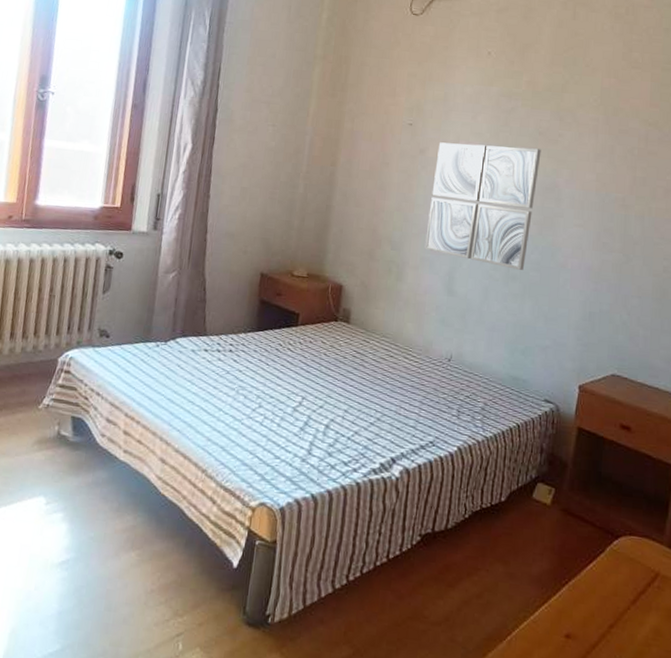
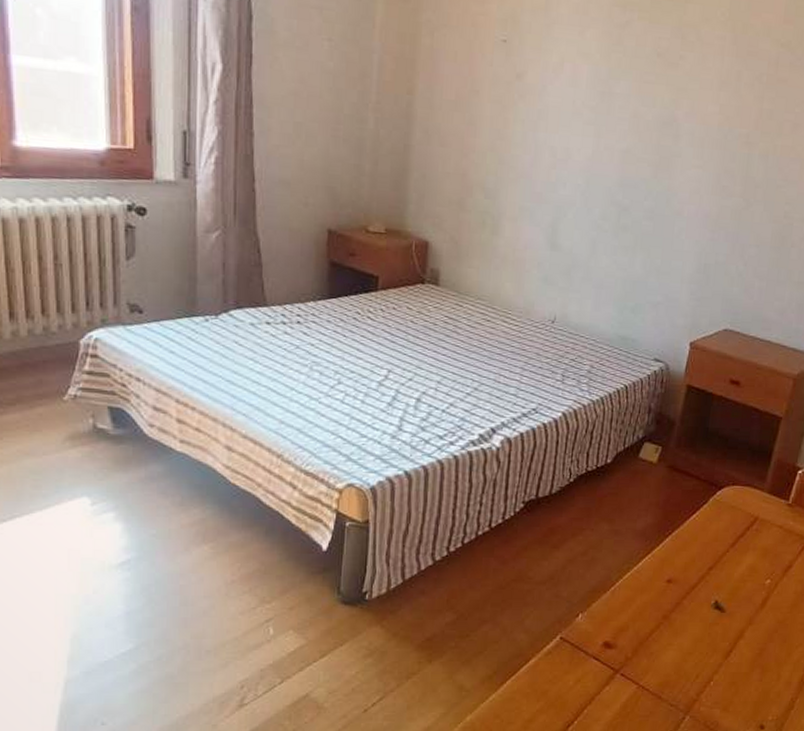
wall art: present [424,142,542,270] -> none [524,64,660,219]

